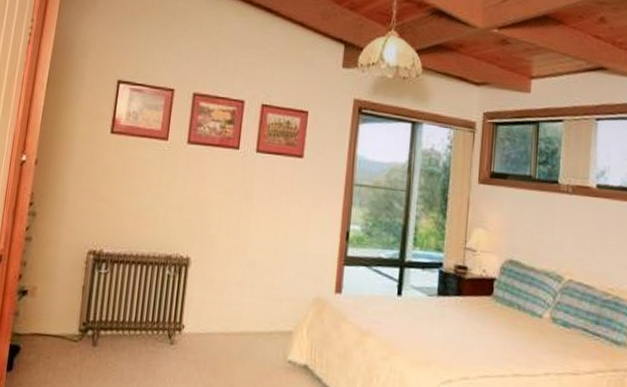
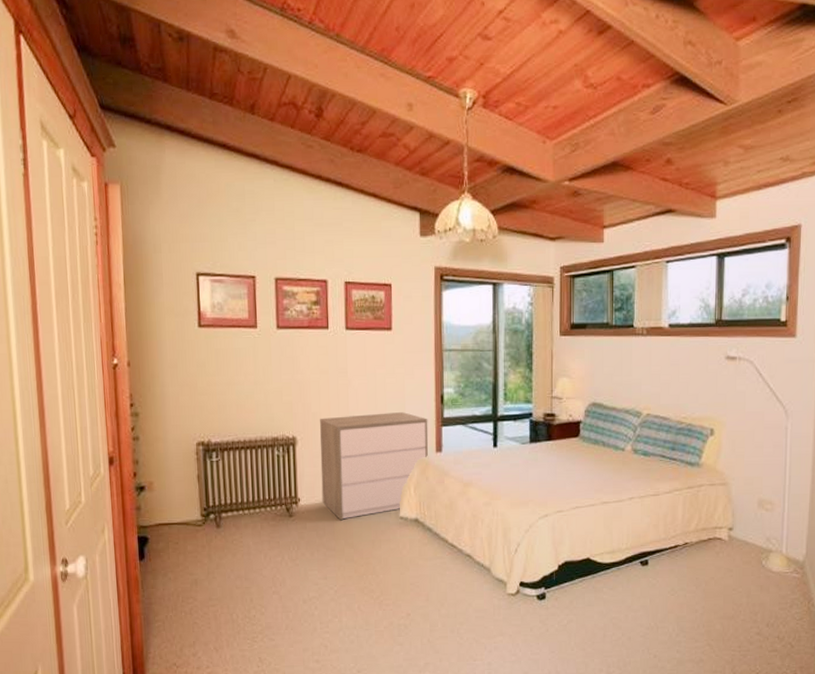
dresser: none [207,240,330,356] -> present [320,412,429,521]

